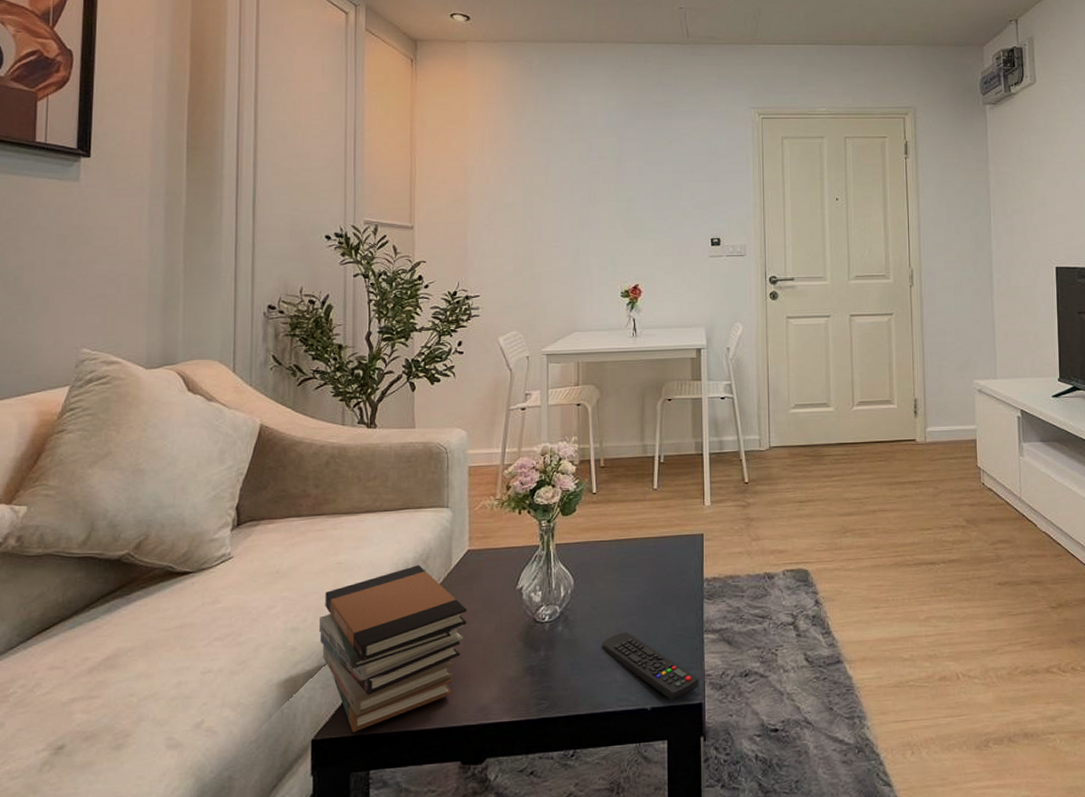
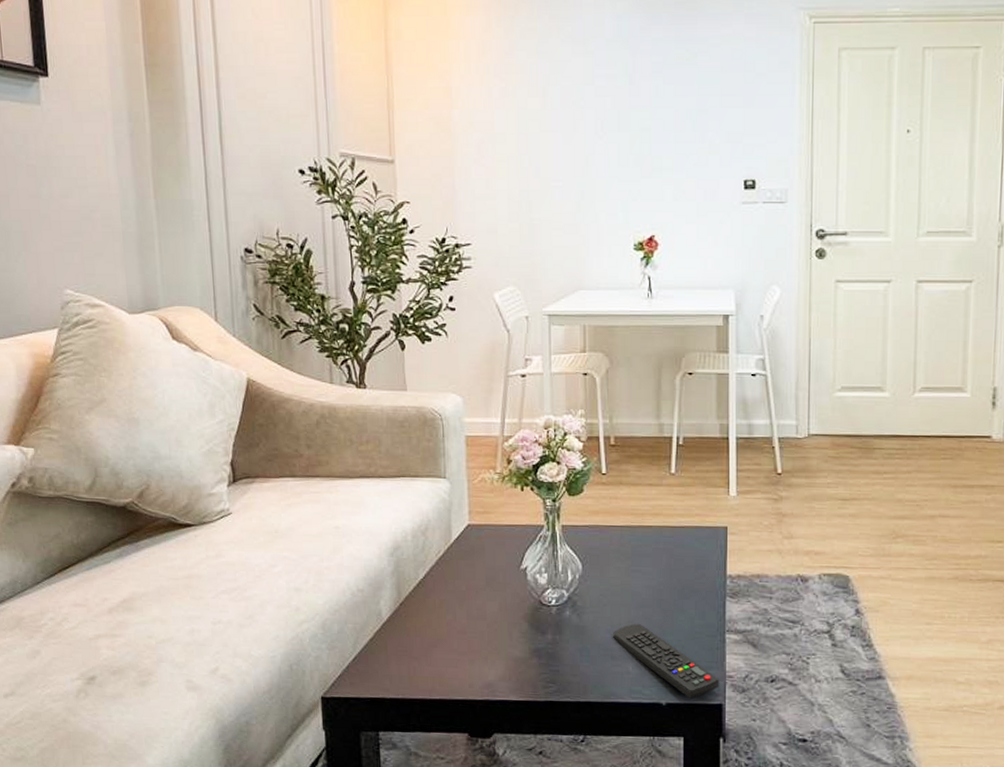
book stack: present [318,565,467,733] -> none [320,536,470,694]

